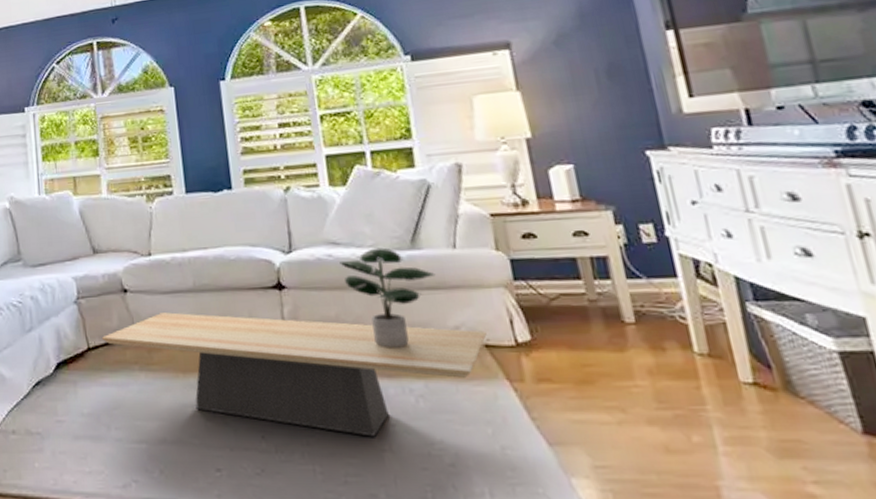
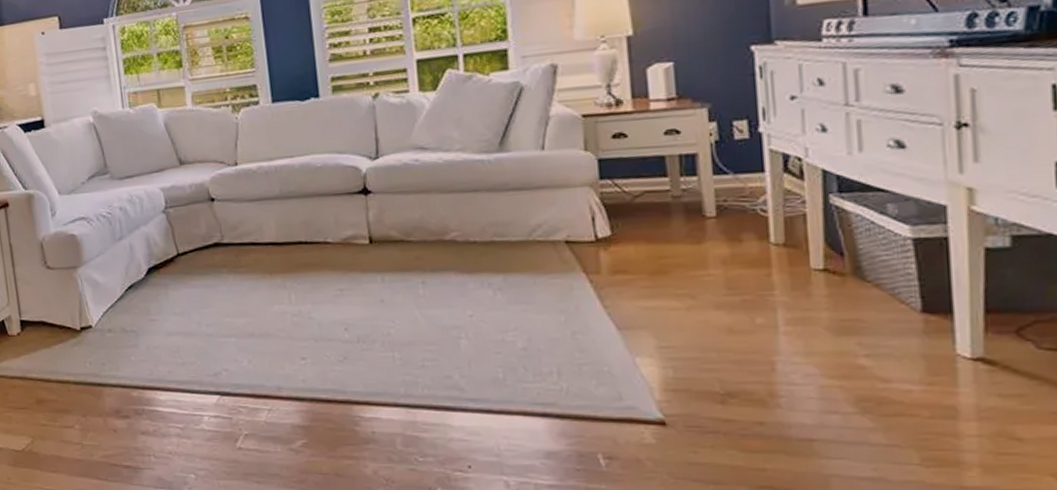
coffee table: present [101,312,487,437] -> none [190,219,568,326]
potted plant: present [339,247,436,348] -> none [426,151,522,247]

